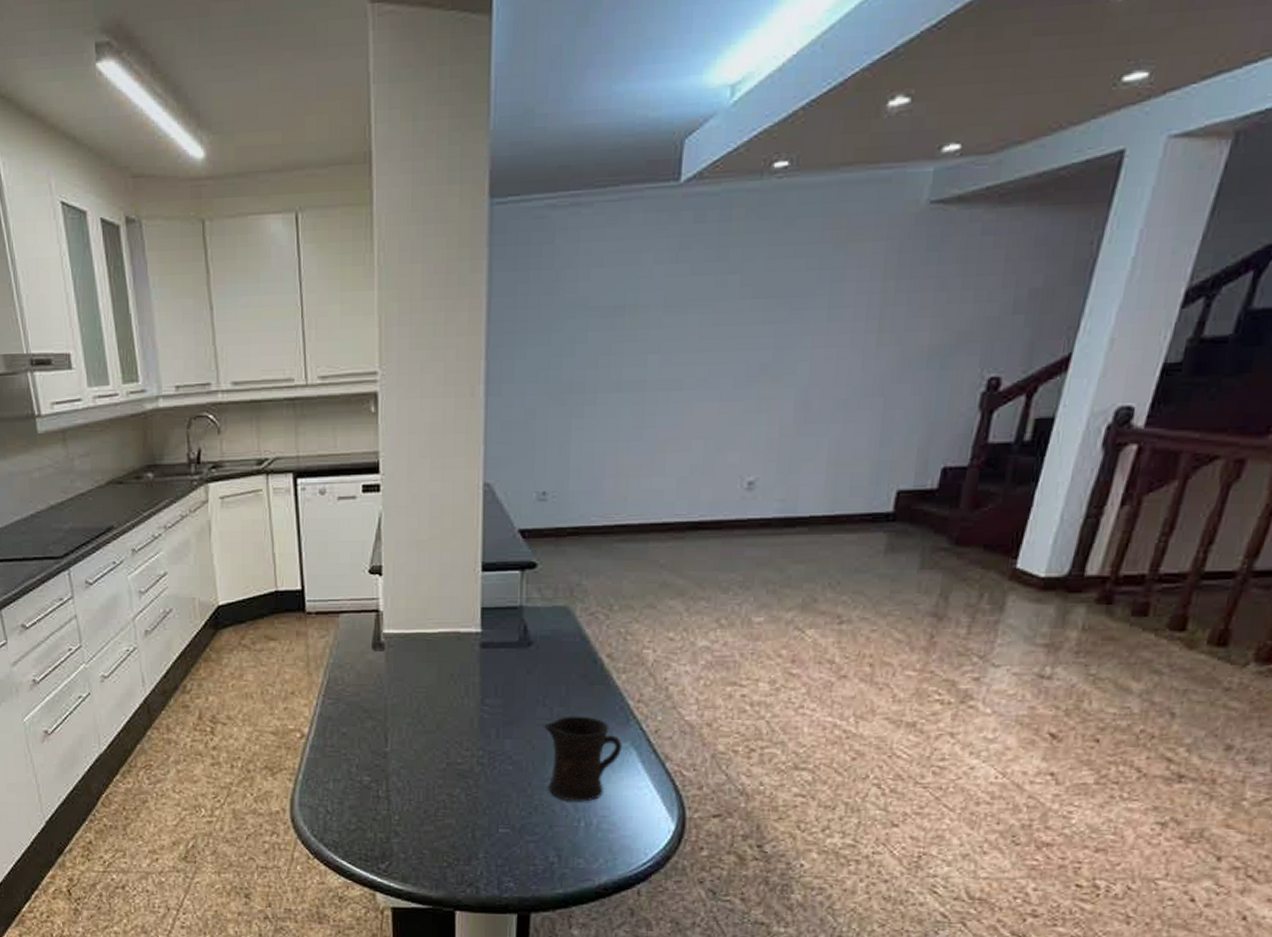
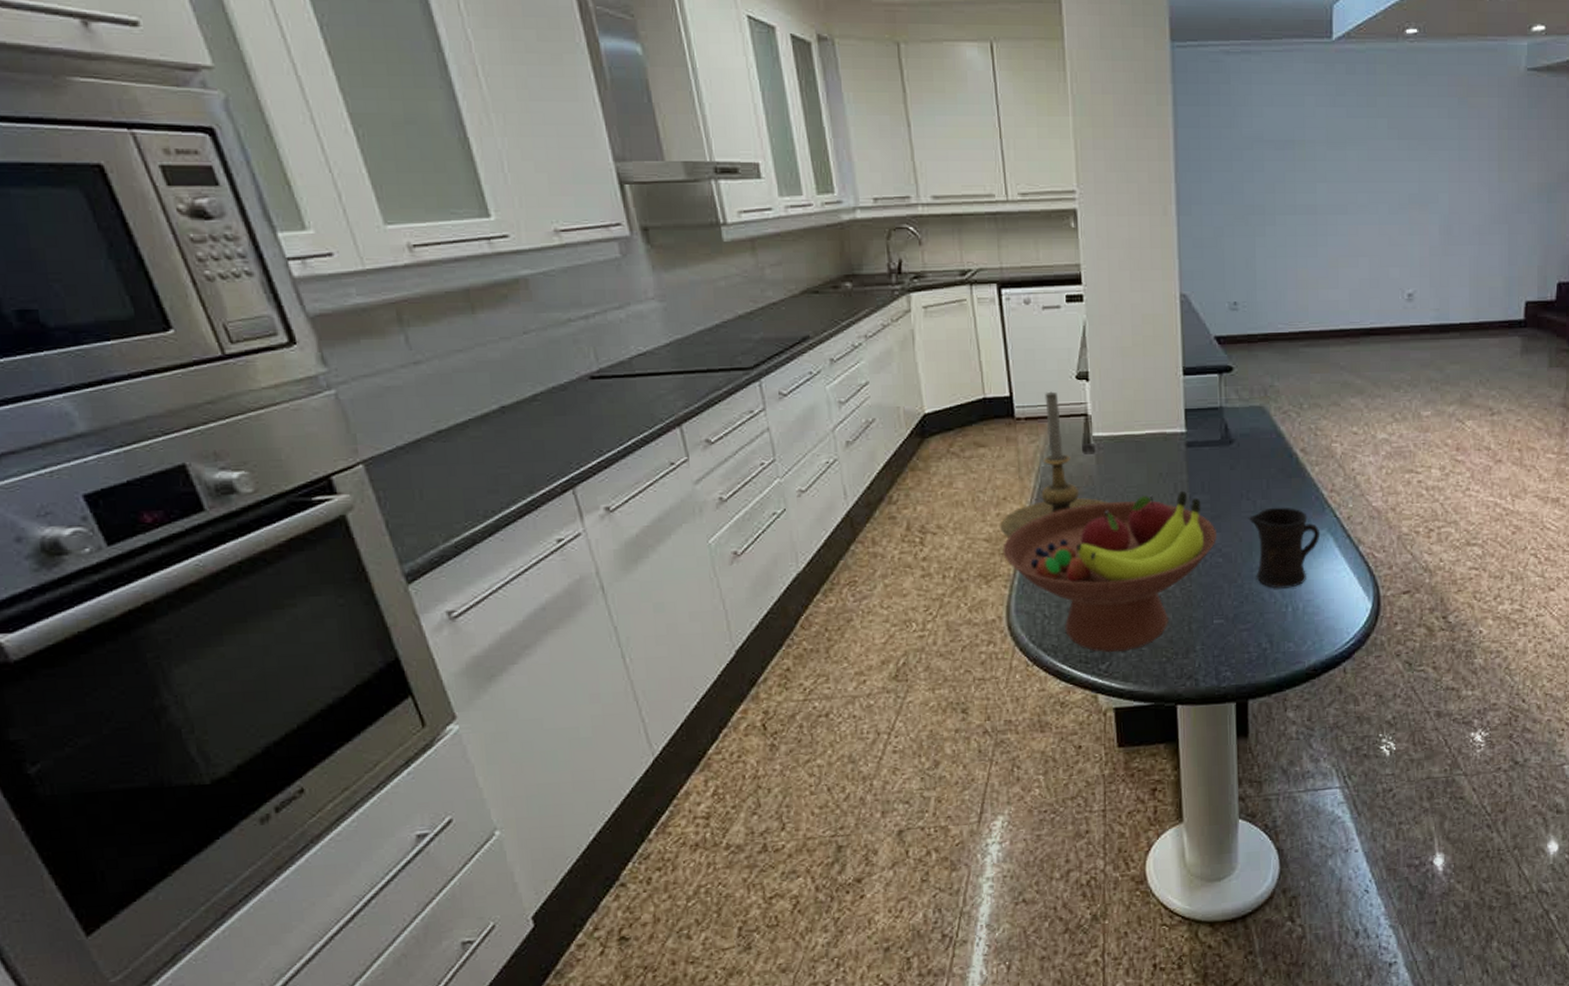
candle holder: none [286,586,396,733] -> present [999,391,1108,538]
fruit bowl: none [289,693,508,853] -> present [1003,490,1217,653]

